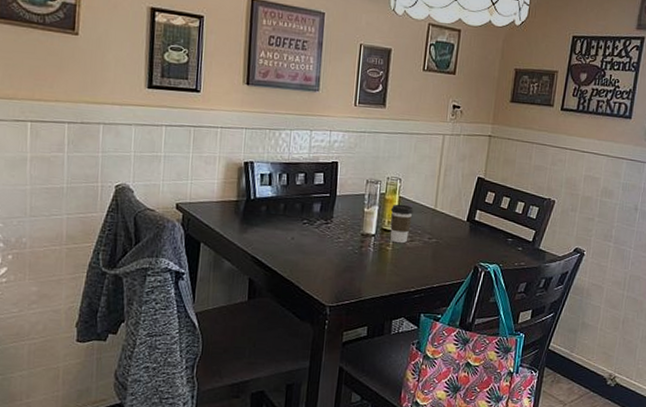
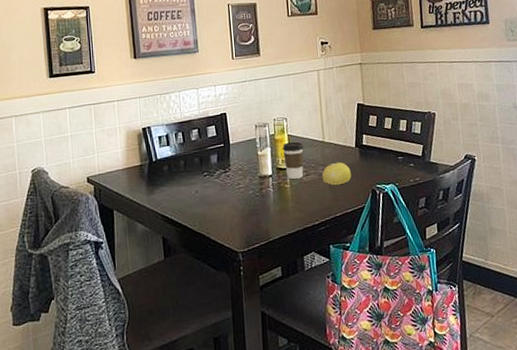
fruit: none [426,233,457,257] -> present [322,162,352,186]

